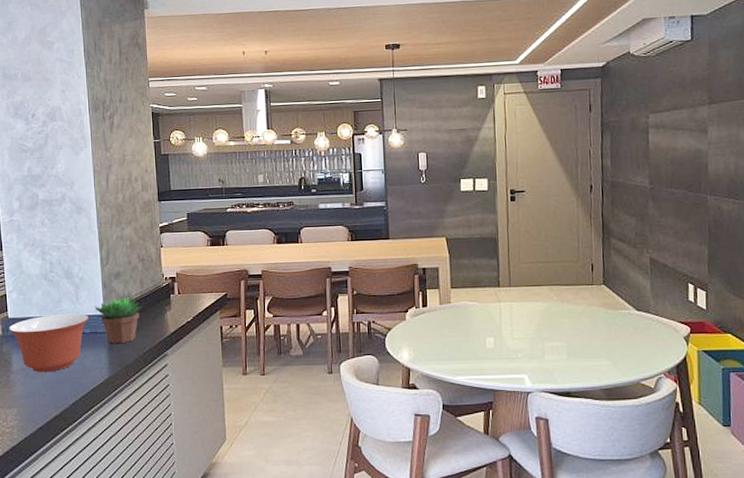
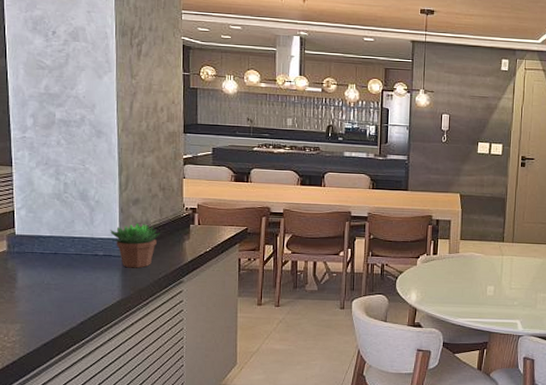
mixing bowl: present [8,313,89,373] -> none [14,234,103,291]

